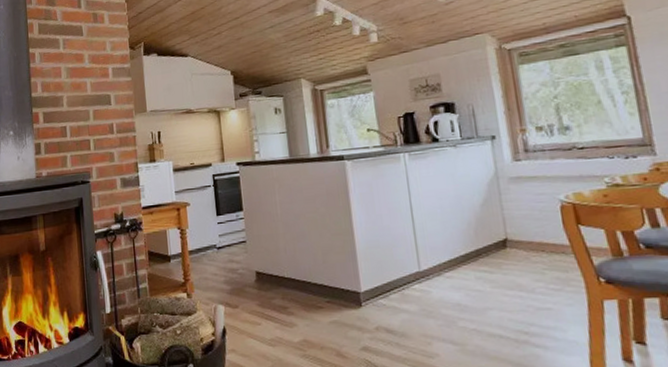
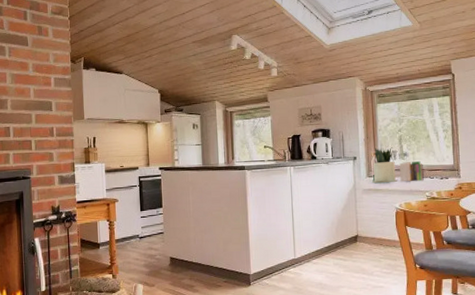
planter: none [520,120,560,169] -> present [372,147,398,184]
books: none [560,135,599,166] -> present [399,160,424,183]

